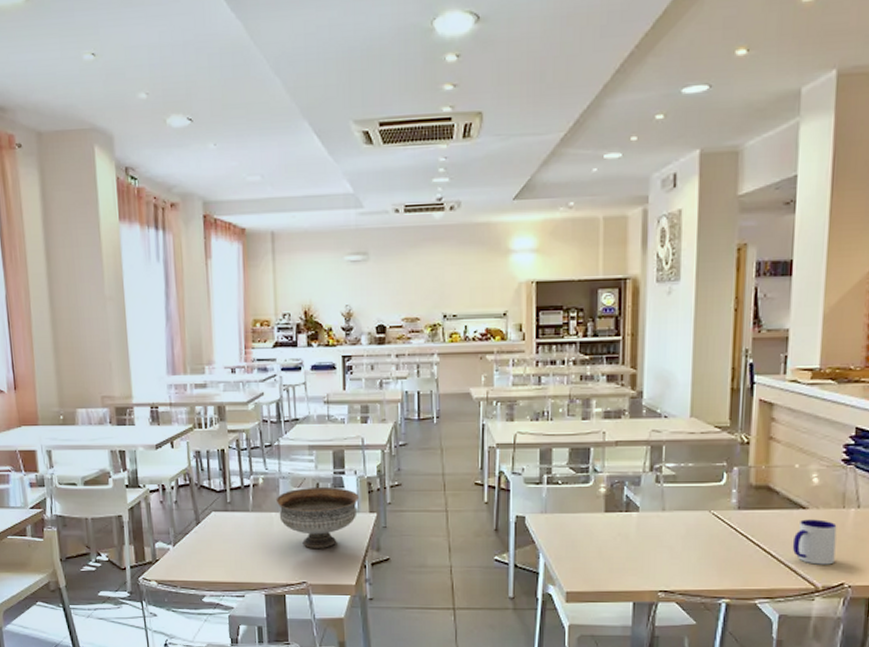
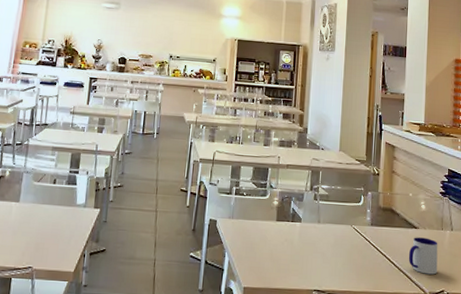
bowl: present [276,486,359,548] -> none [17,182,87,237]

